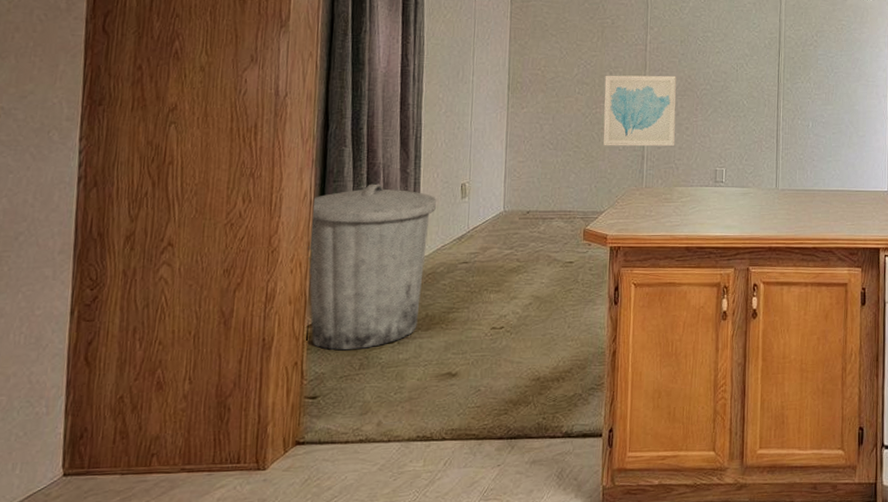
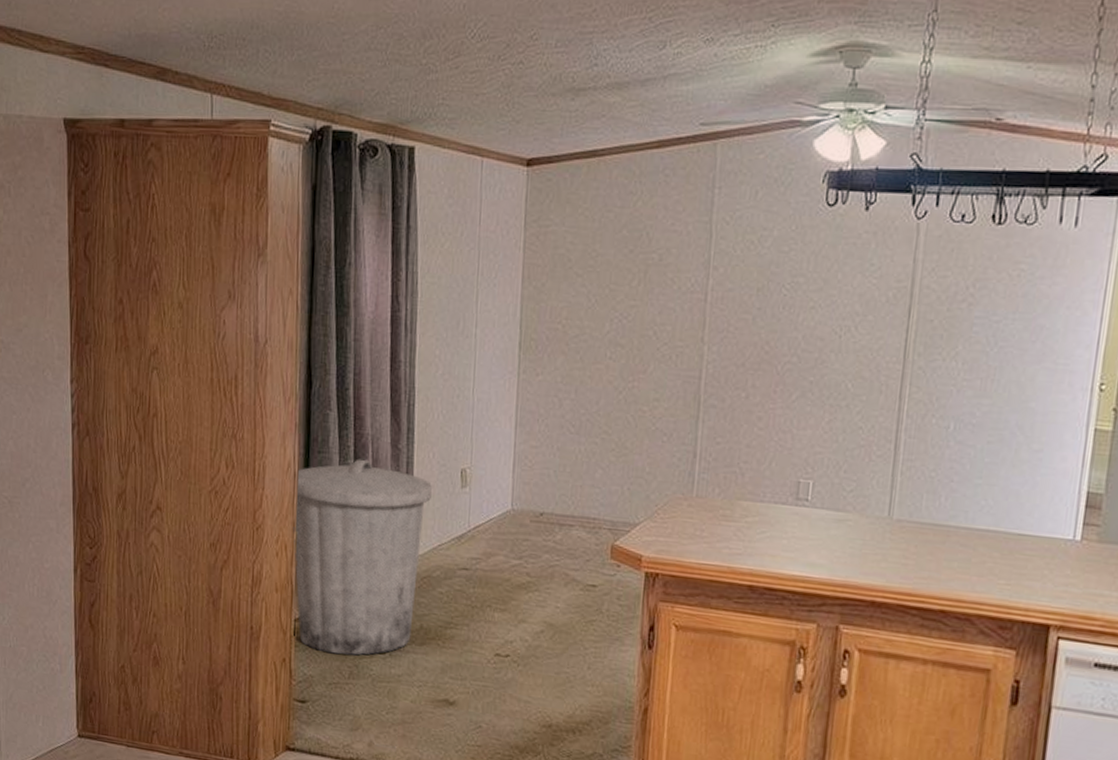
wall art: present [603,75,677,147] -> none [641,334,748,443]

